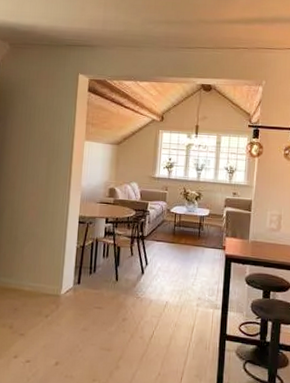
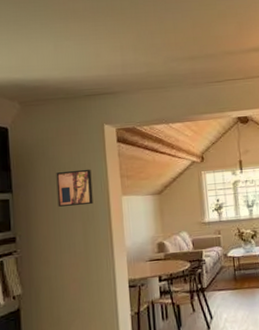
wall art: none [29,111,62,144] -> present [56,169,93,207]

